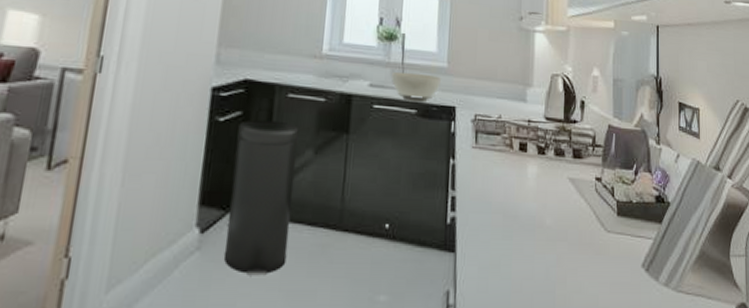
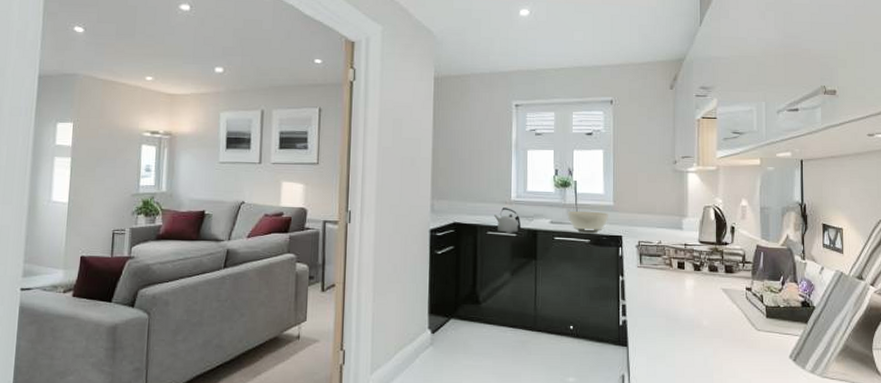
pedal bin: present [223,119,299,276] -> none [450,251,498,363]
kettle: none [299,63,333,97] -> present [494,207,522,233]

